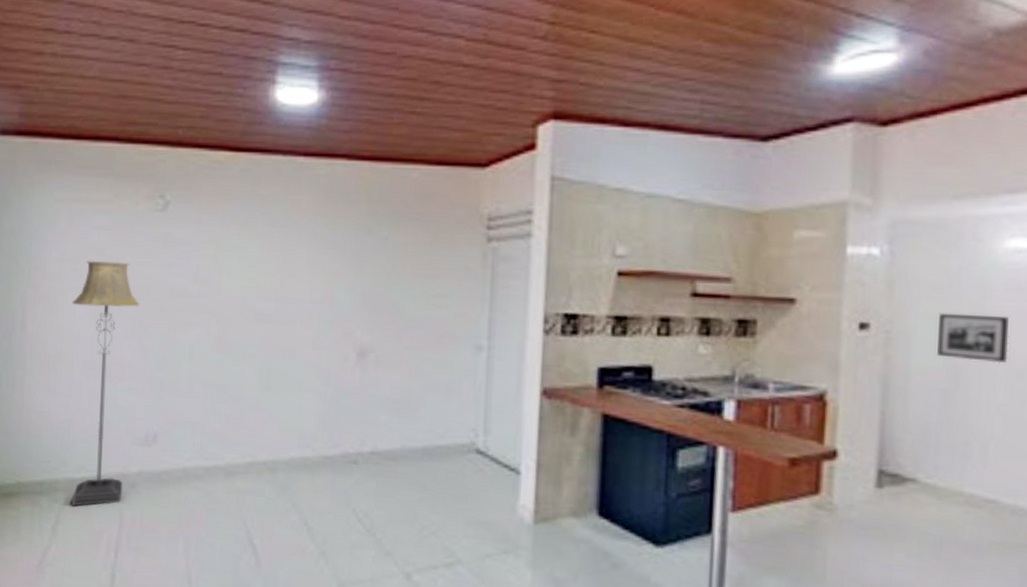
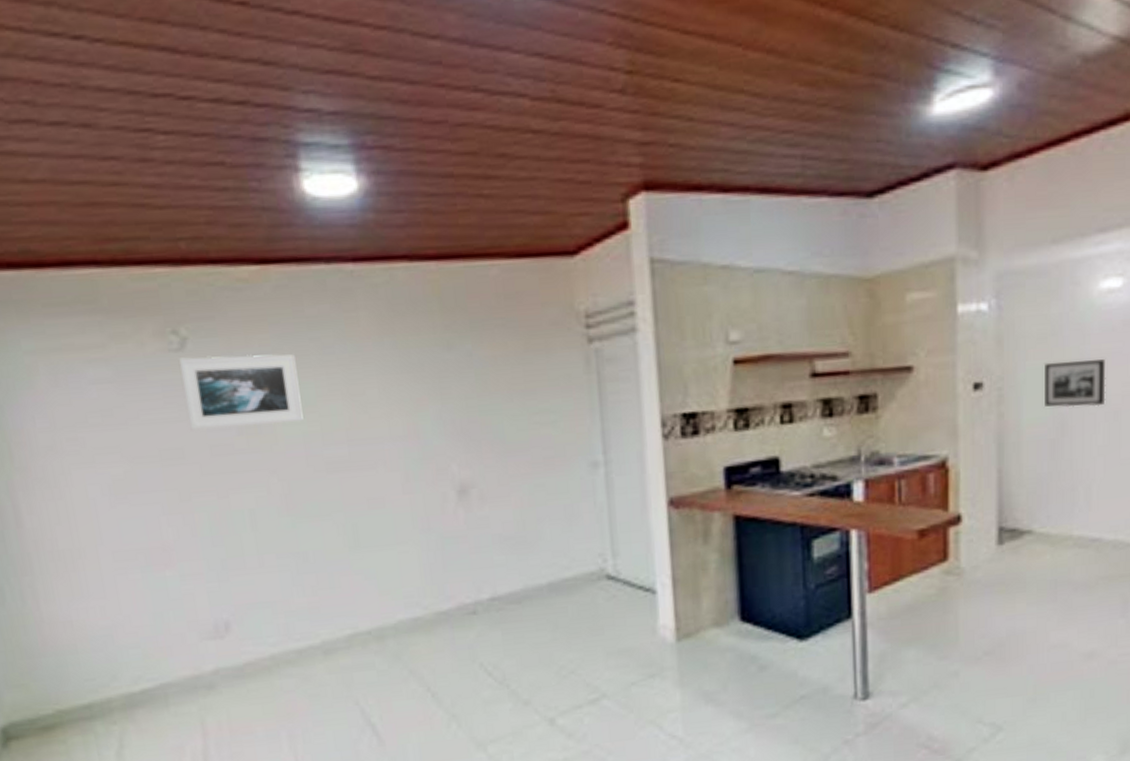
floor lamp: present [72,260,140,507] -> none [79,422,199,725]
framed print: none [159,217,247,277] -> present [179,354,303,431]

